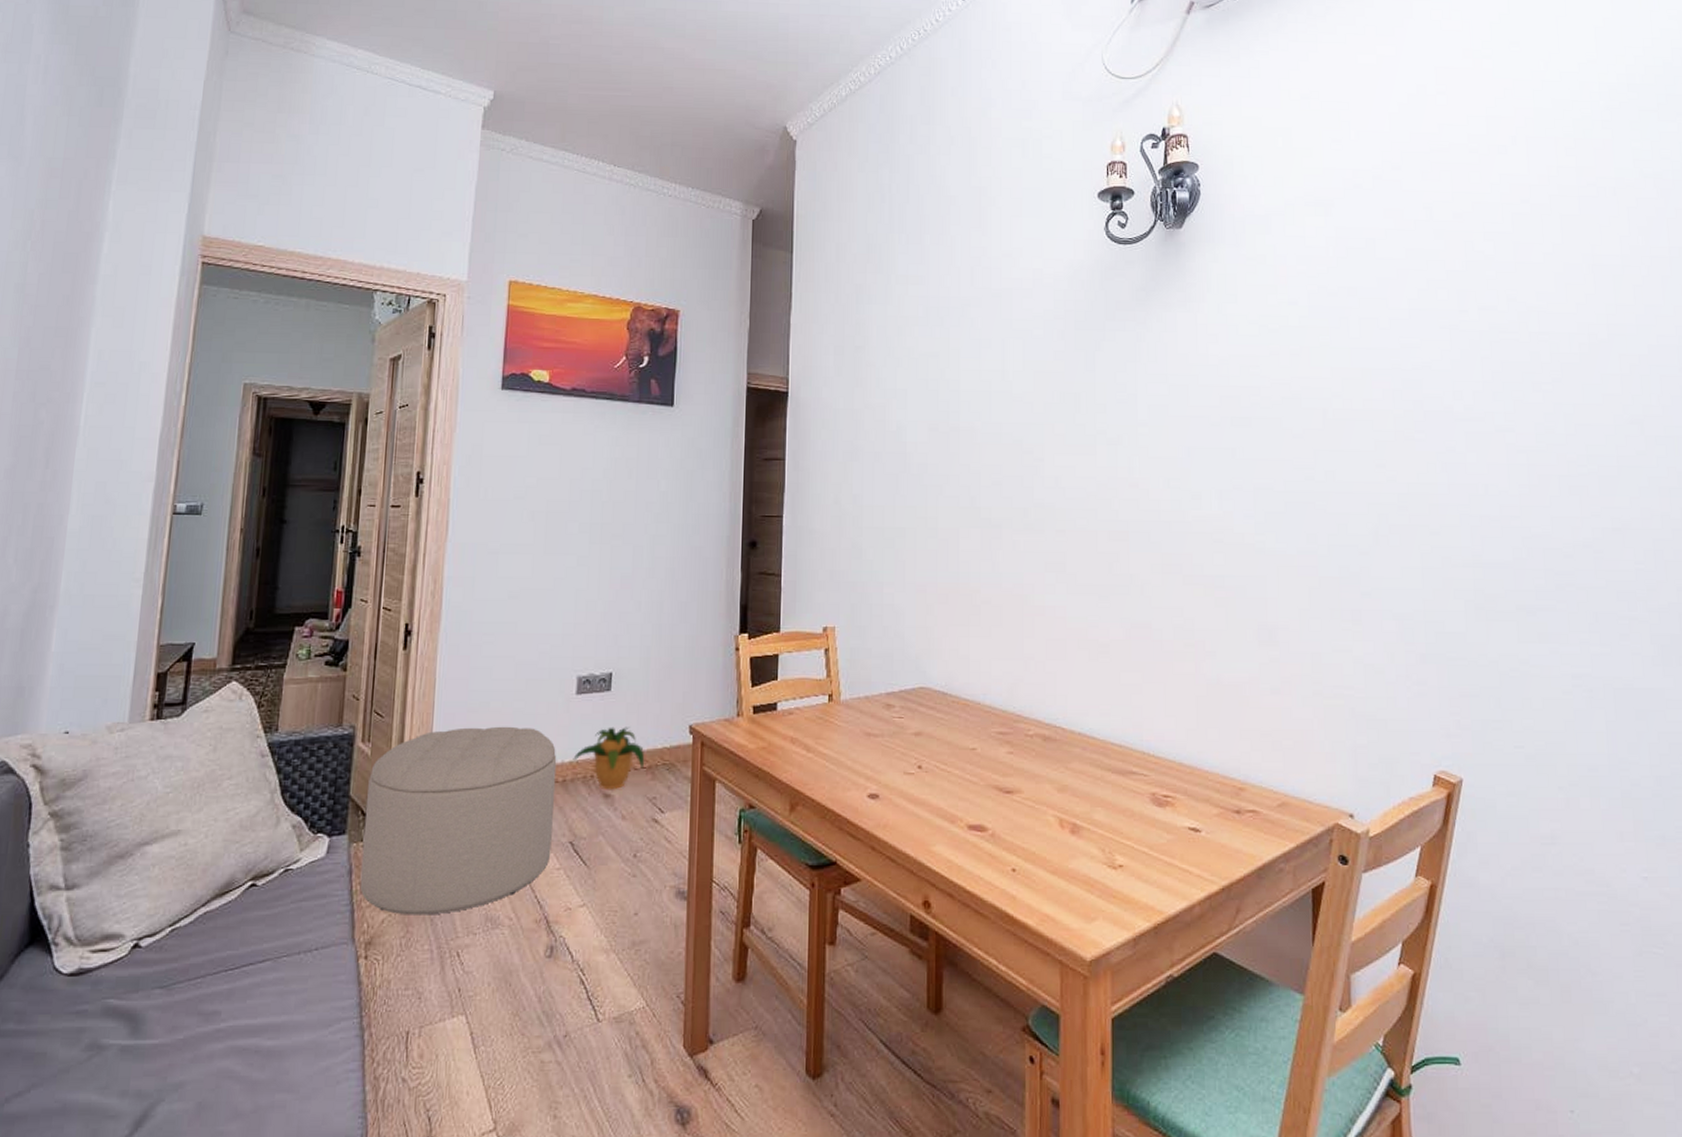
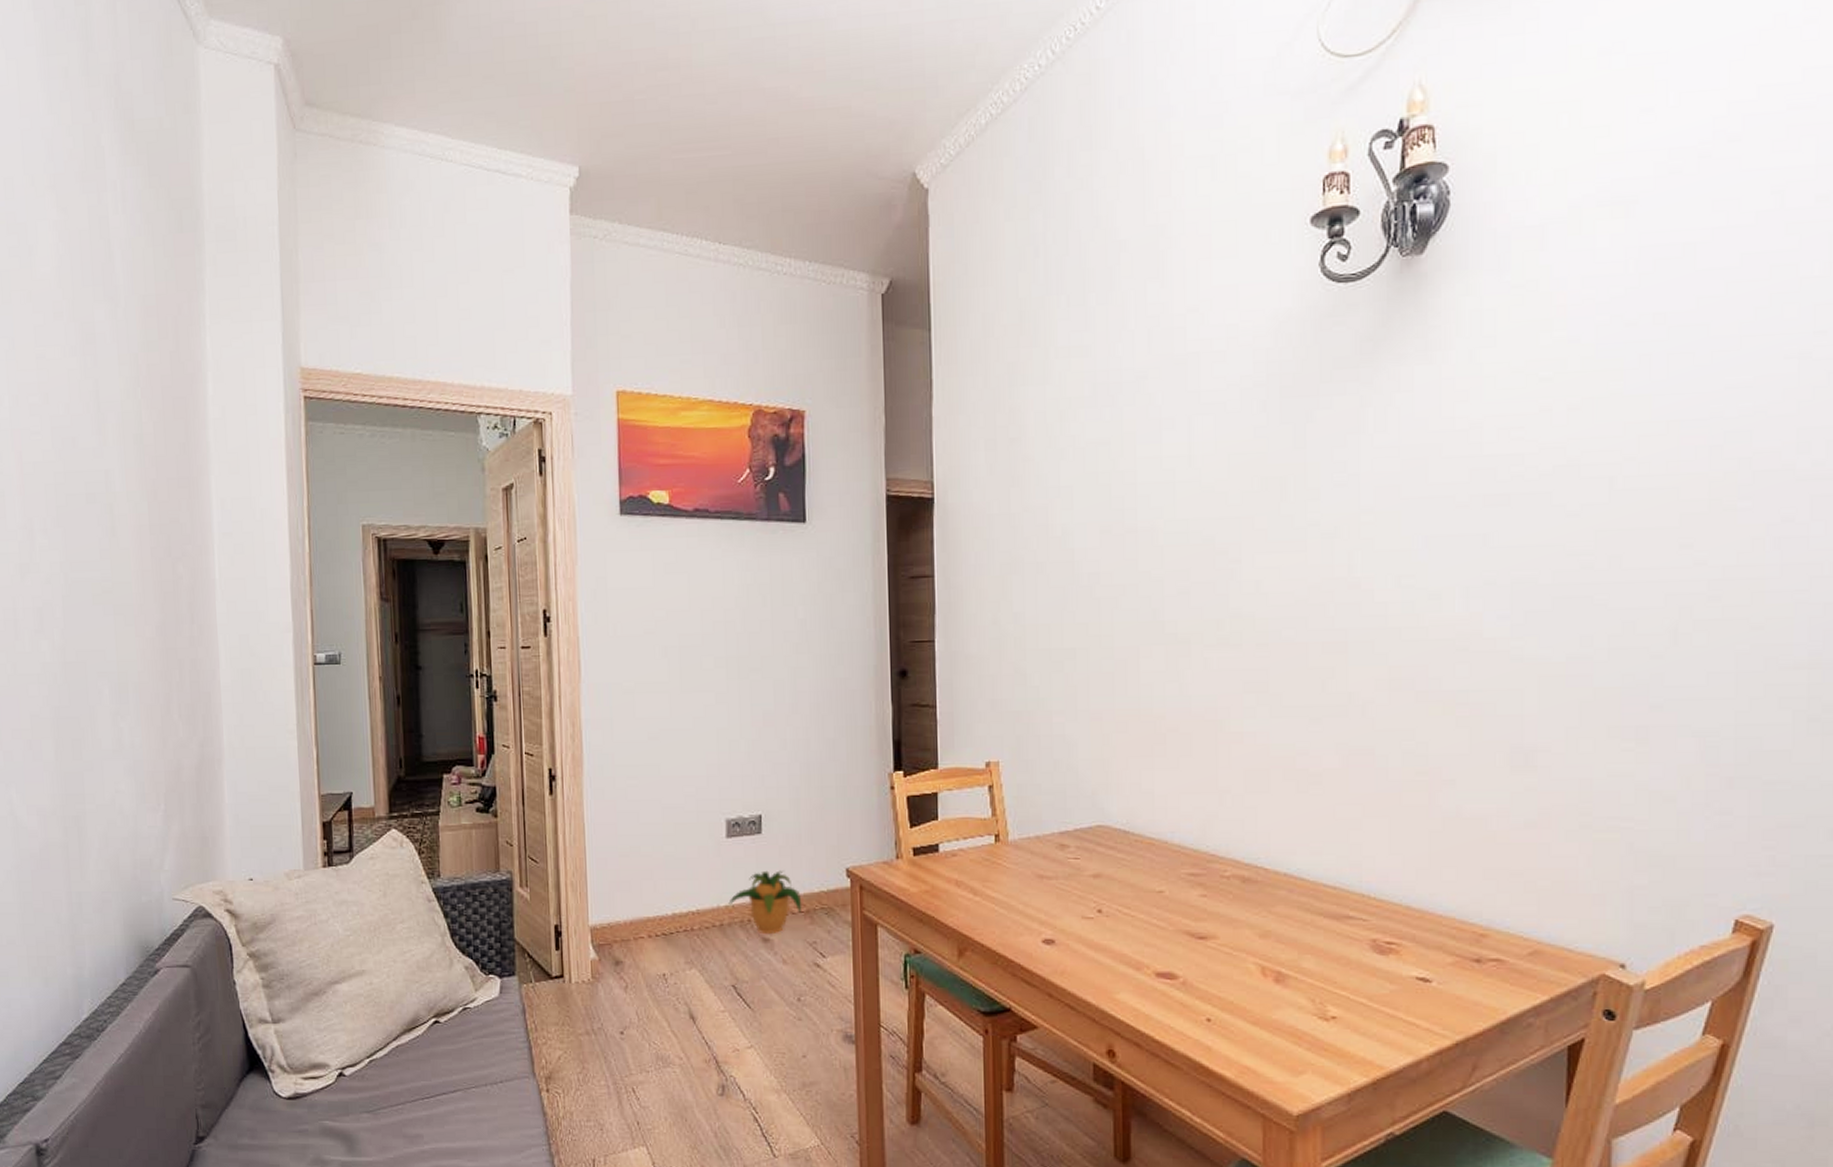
ottoman: present [360,726,557,915] -> none [531,870,715,1053]

